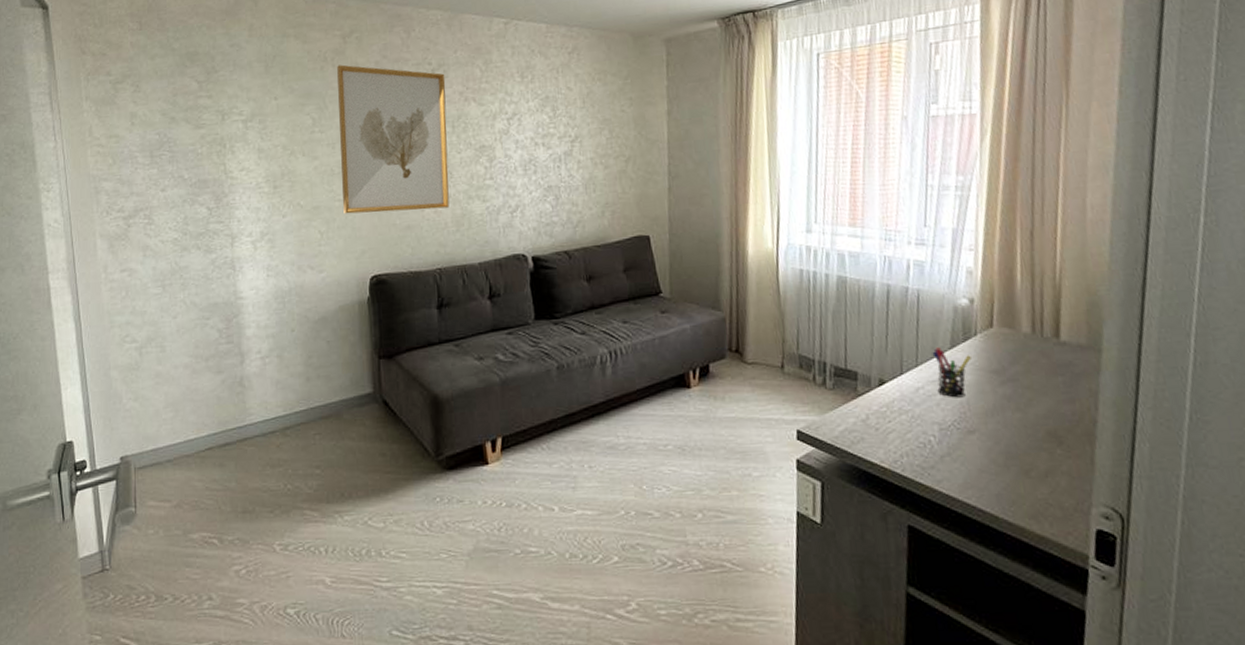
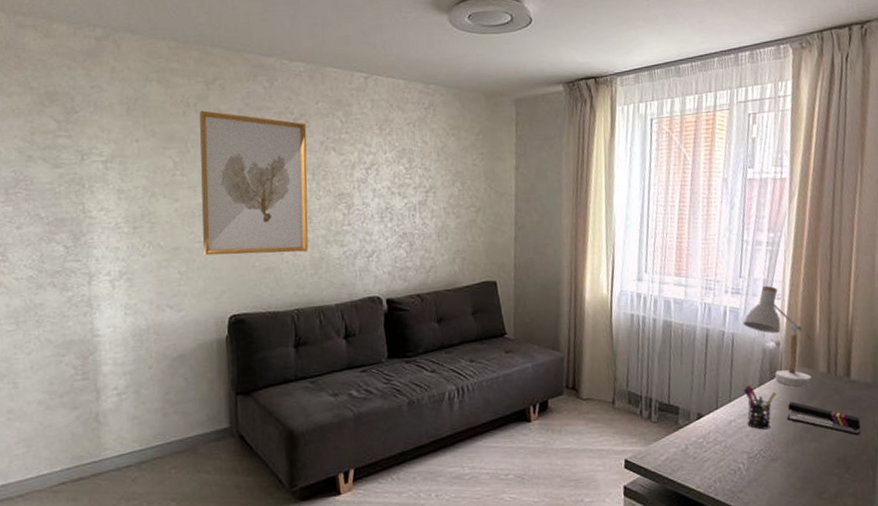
desk lamp: none [929,235,1015,350] -> present [743,285,814,387]
stapler: none [984,366,1075,406] -> present [787,401,861,436]

